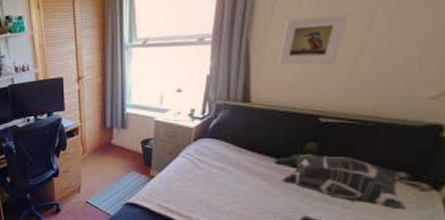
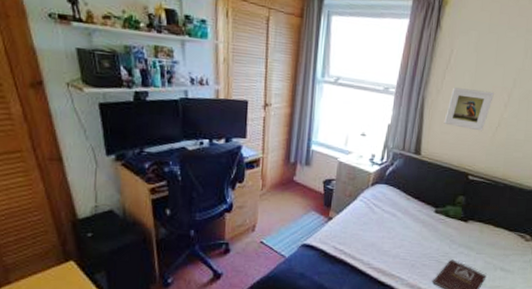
decorative pillow: present [282,153,412,210] -> none [438,205,522,256]

